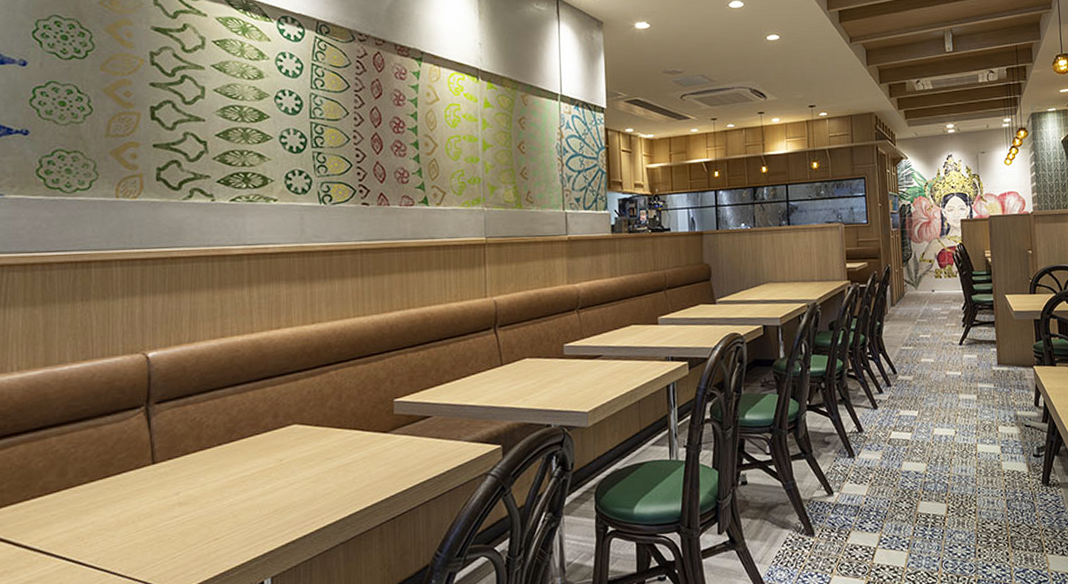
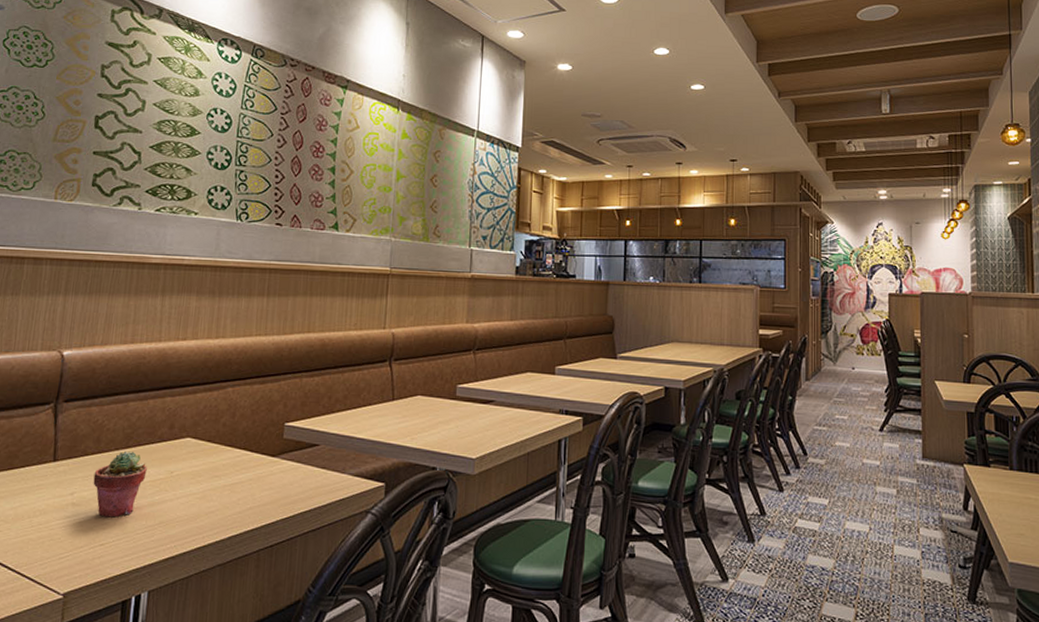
potted succulent: none [198,445,255,513] -> present [93,452,147,518]

